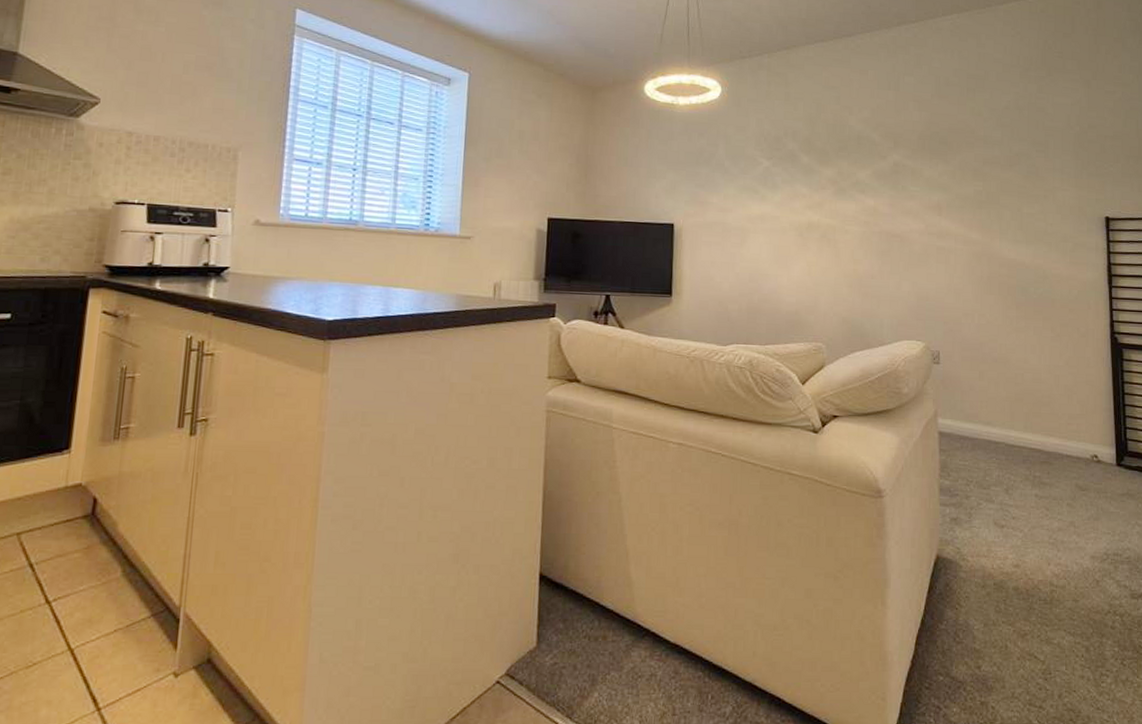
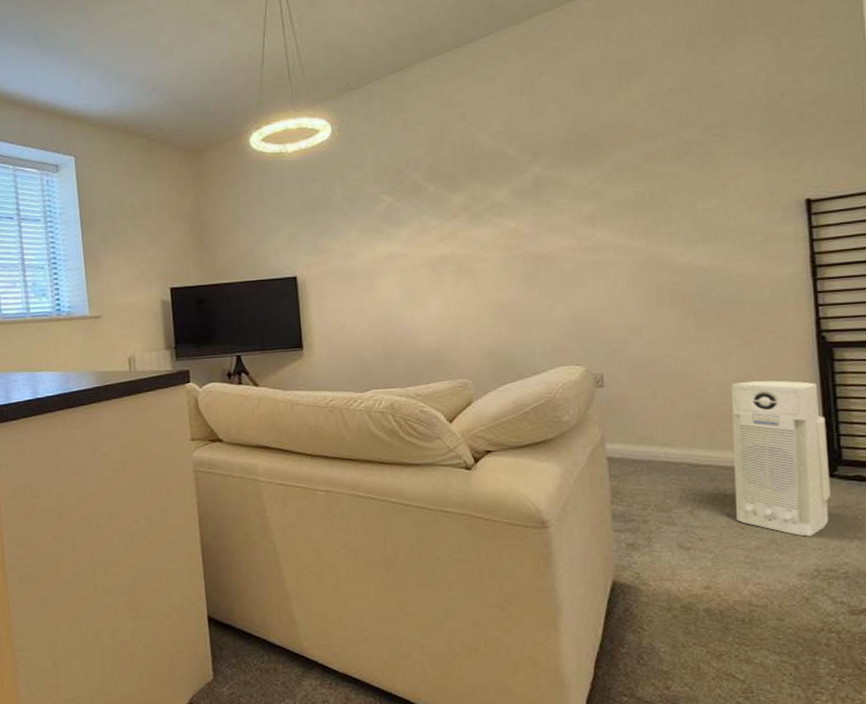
air purifier: none [1042,372,1118,521] -> present [732,380,830,537]

